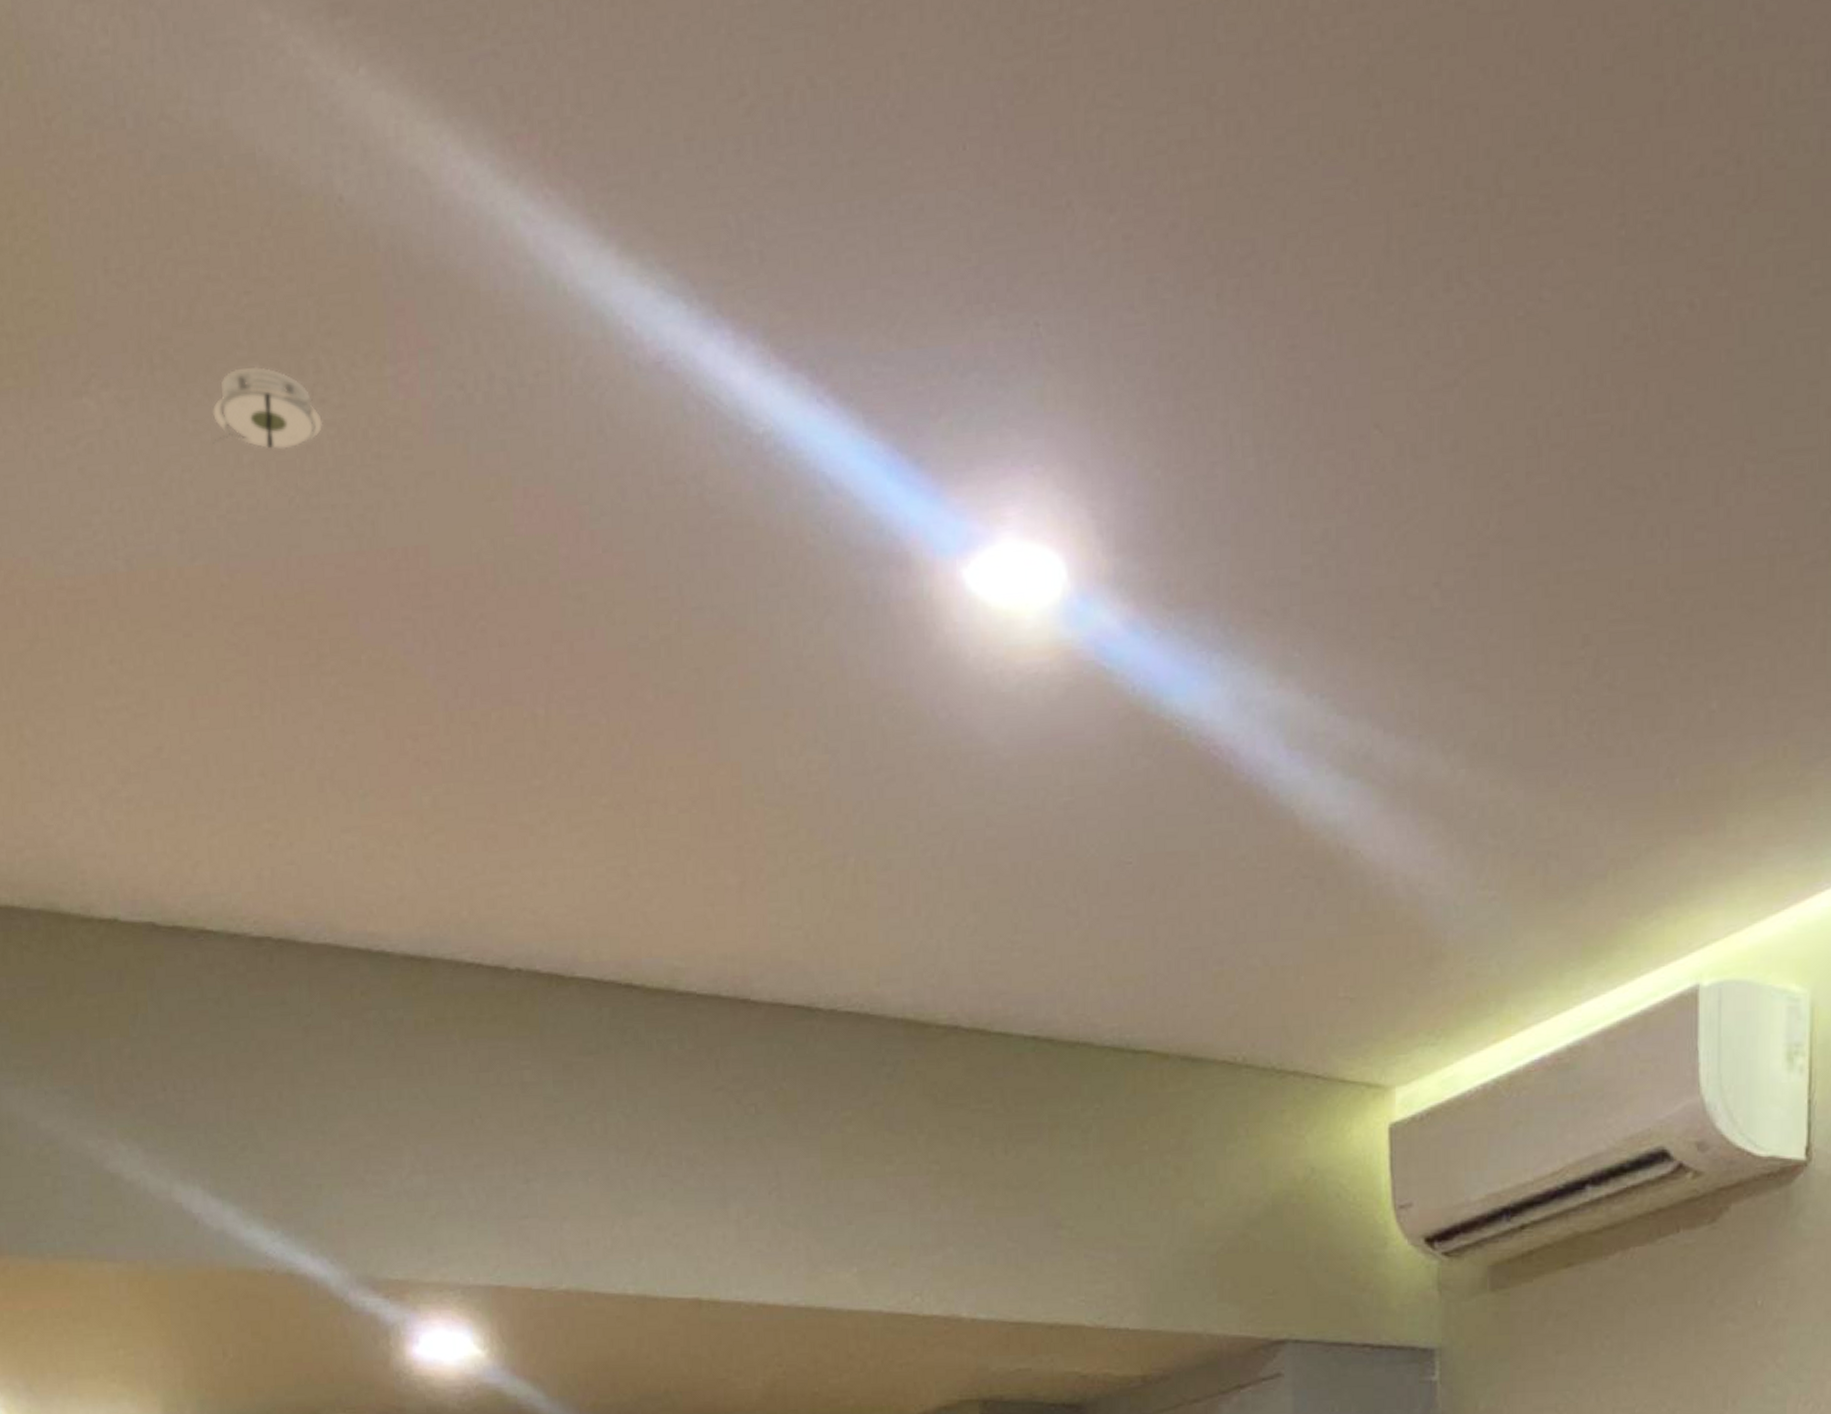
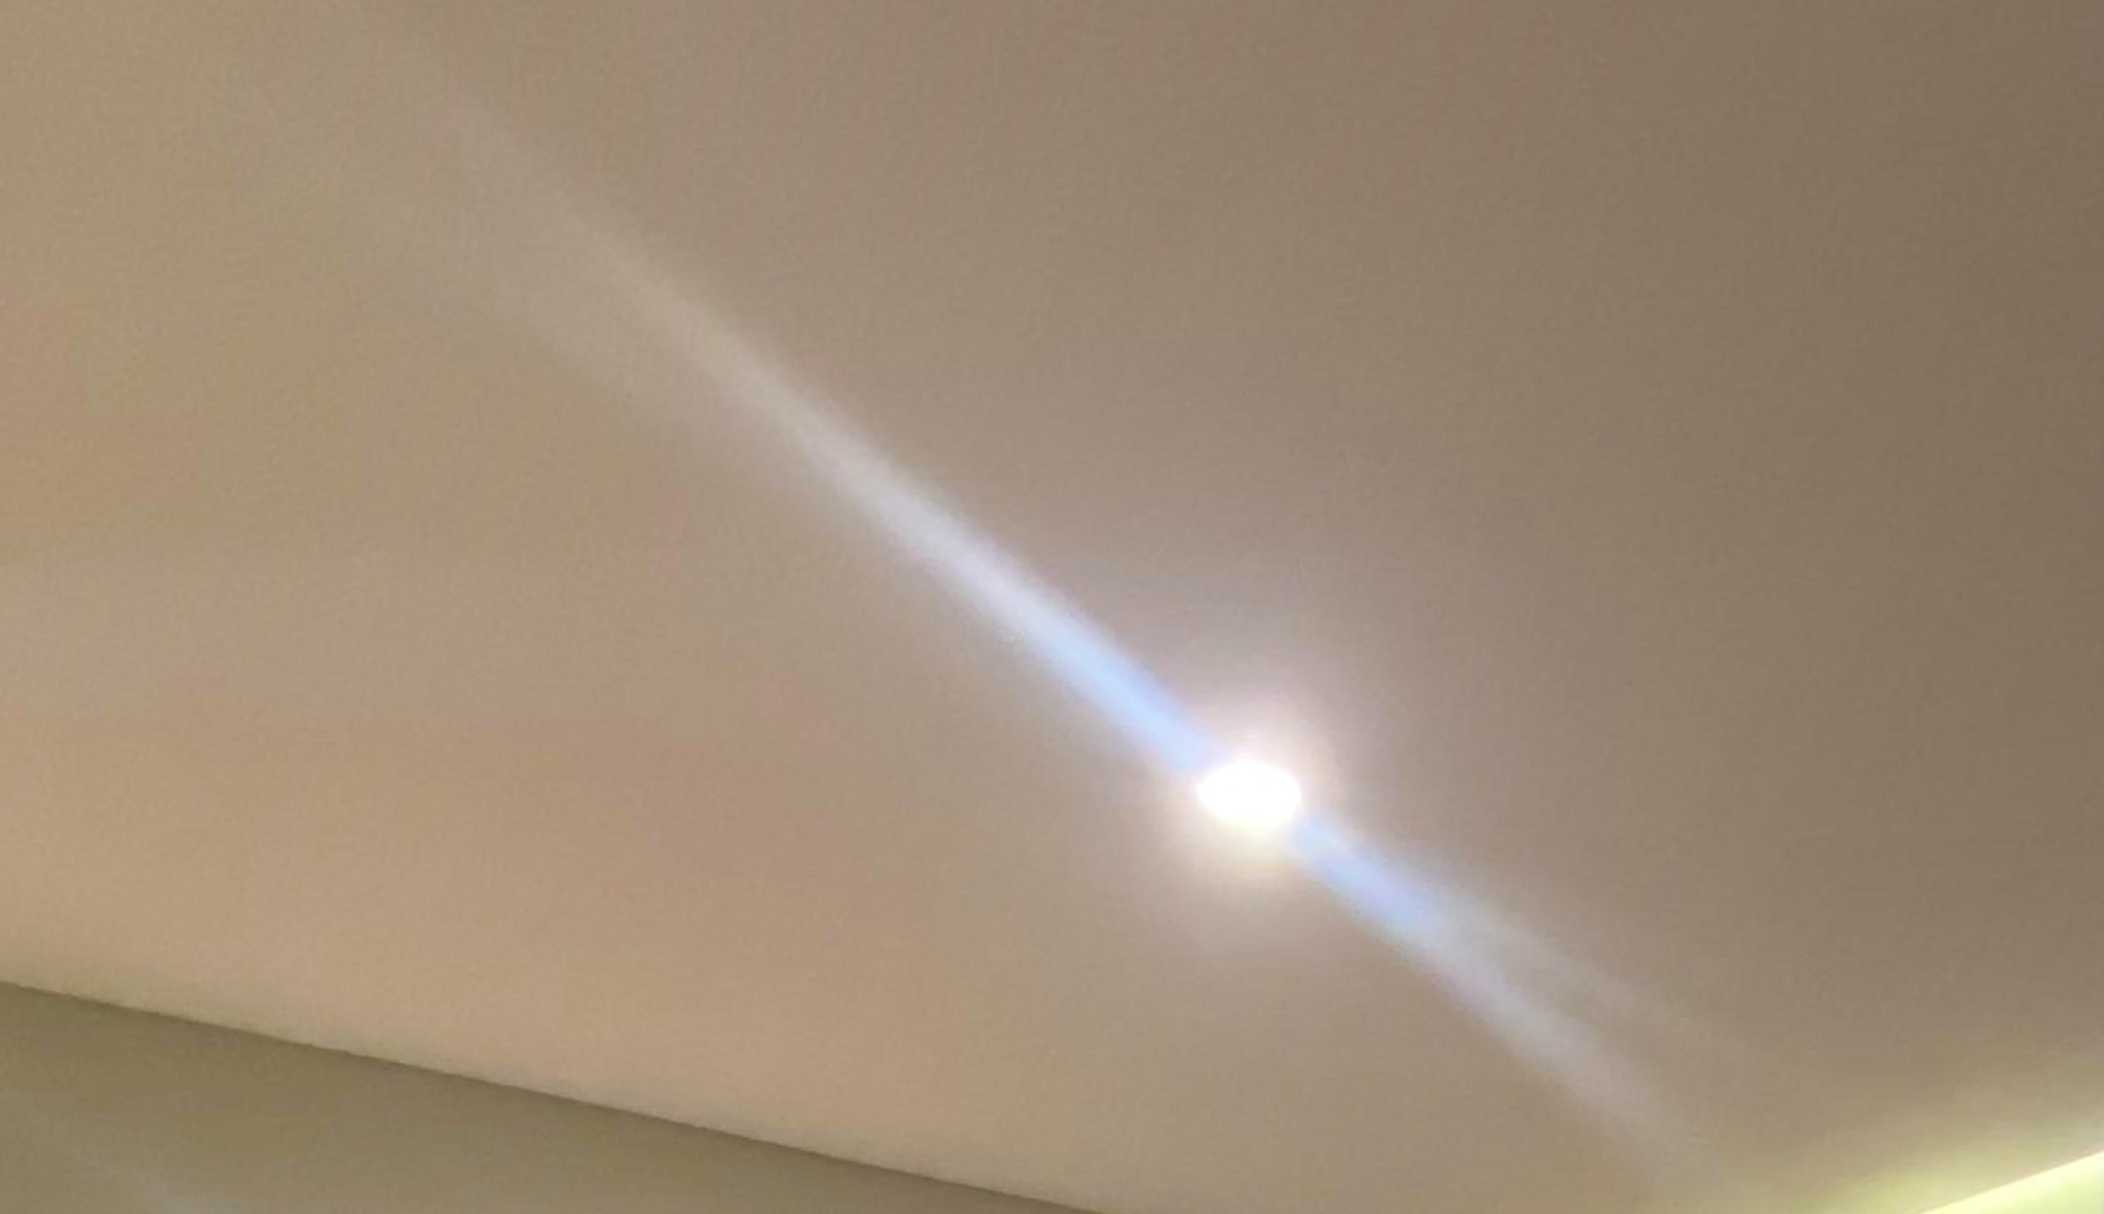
smoke detector: present [212,366,324,450] -> none [472,541,583,619]

